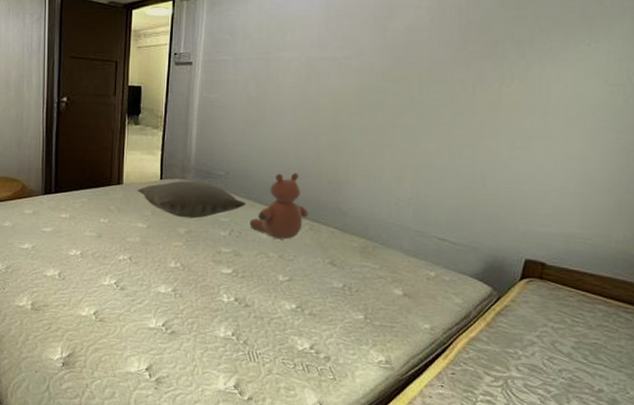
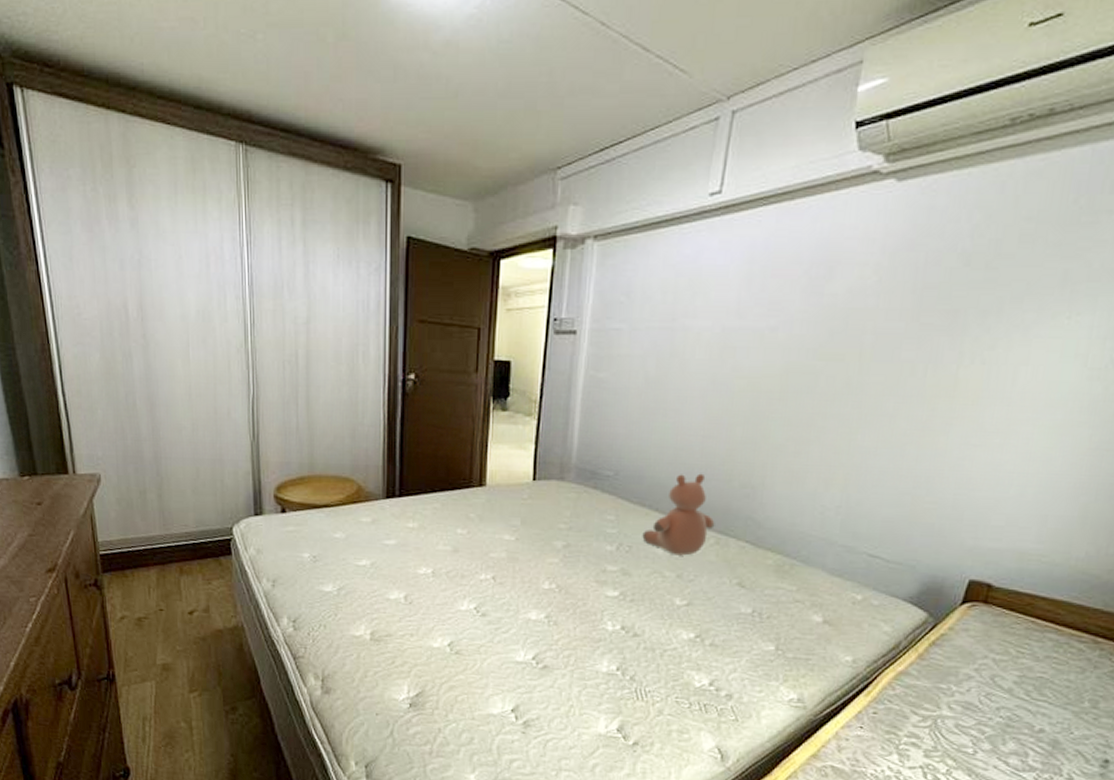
pillow: present [137,180,246,219] -> none [503,482,639,529]

